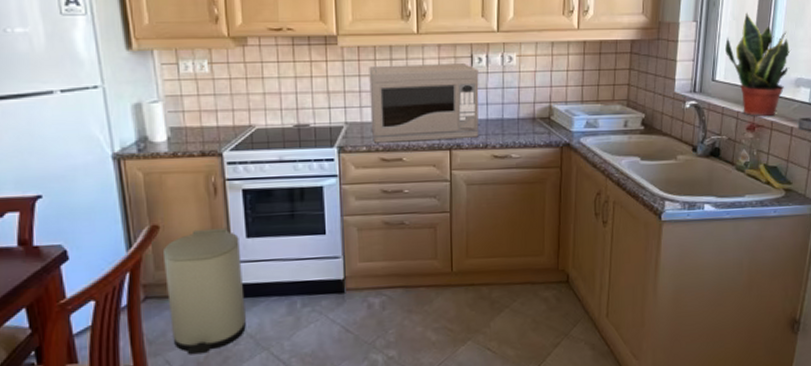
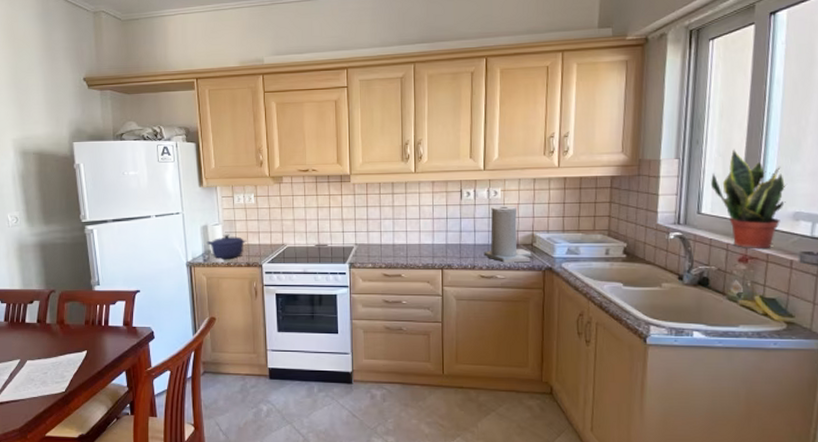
cooking pot: none [141,114,200,148] -> present [206,234,247,259]
pedal bin: present [162,227,246,355] -> none [217,322,275,421]
microwave: present [369,64,479,143] -> none [375,197,468,261]
paper towel: none [497,72,549,140] -> present [483,205,532,263]

